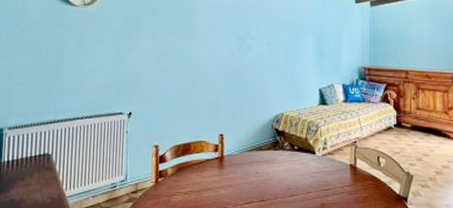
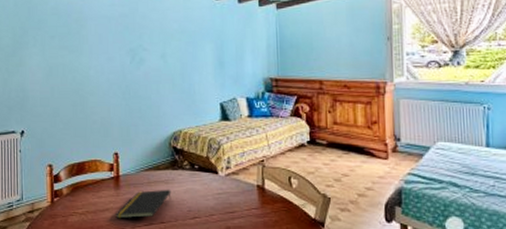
notepad: none [218,168,272,198] -> present [116,189,172,219]

